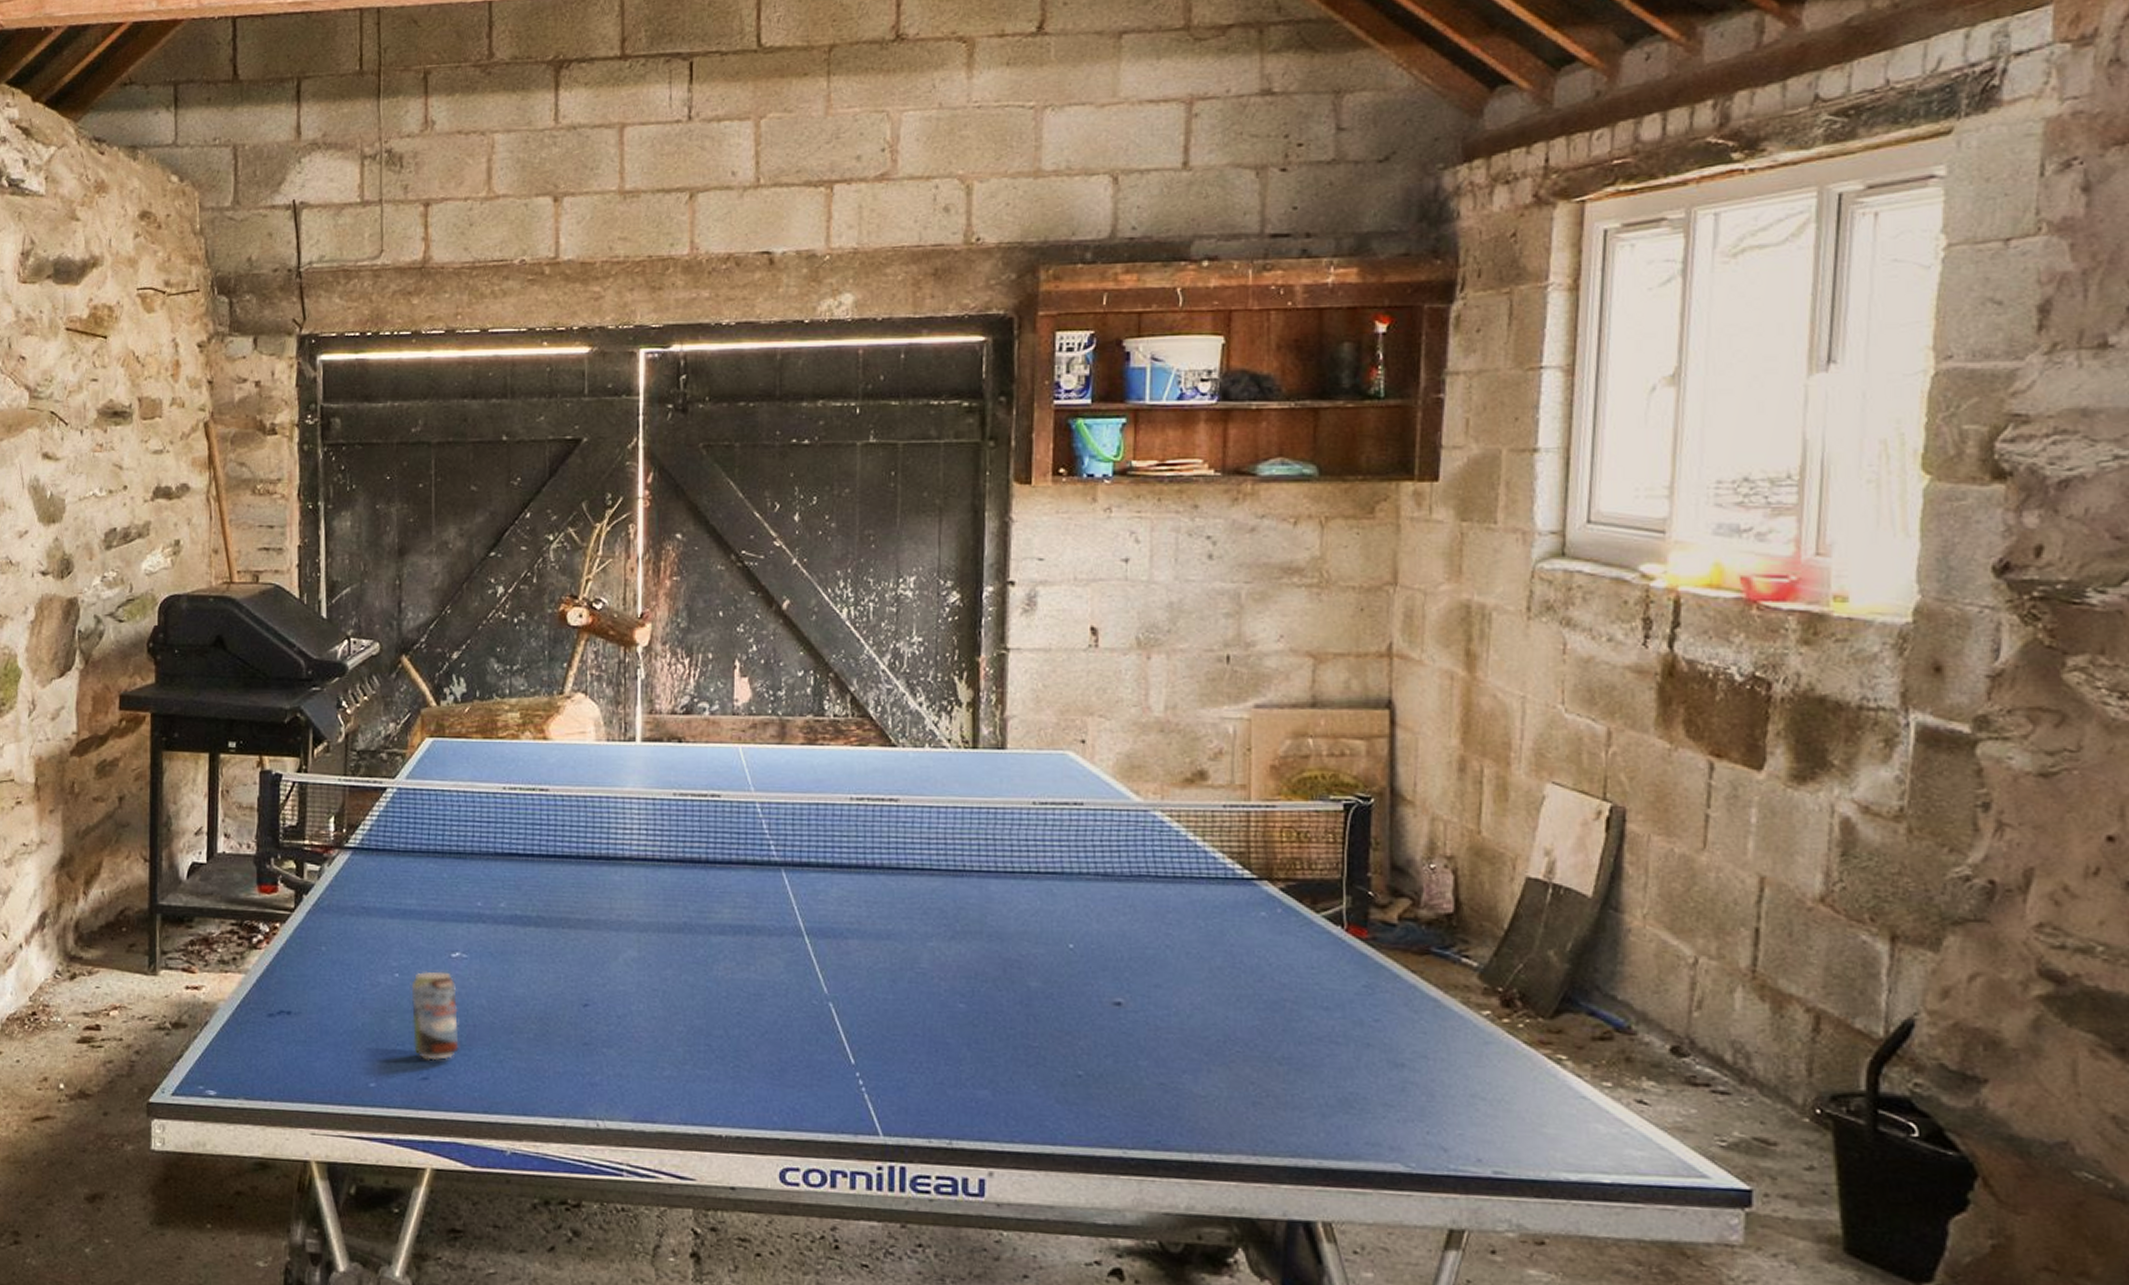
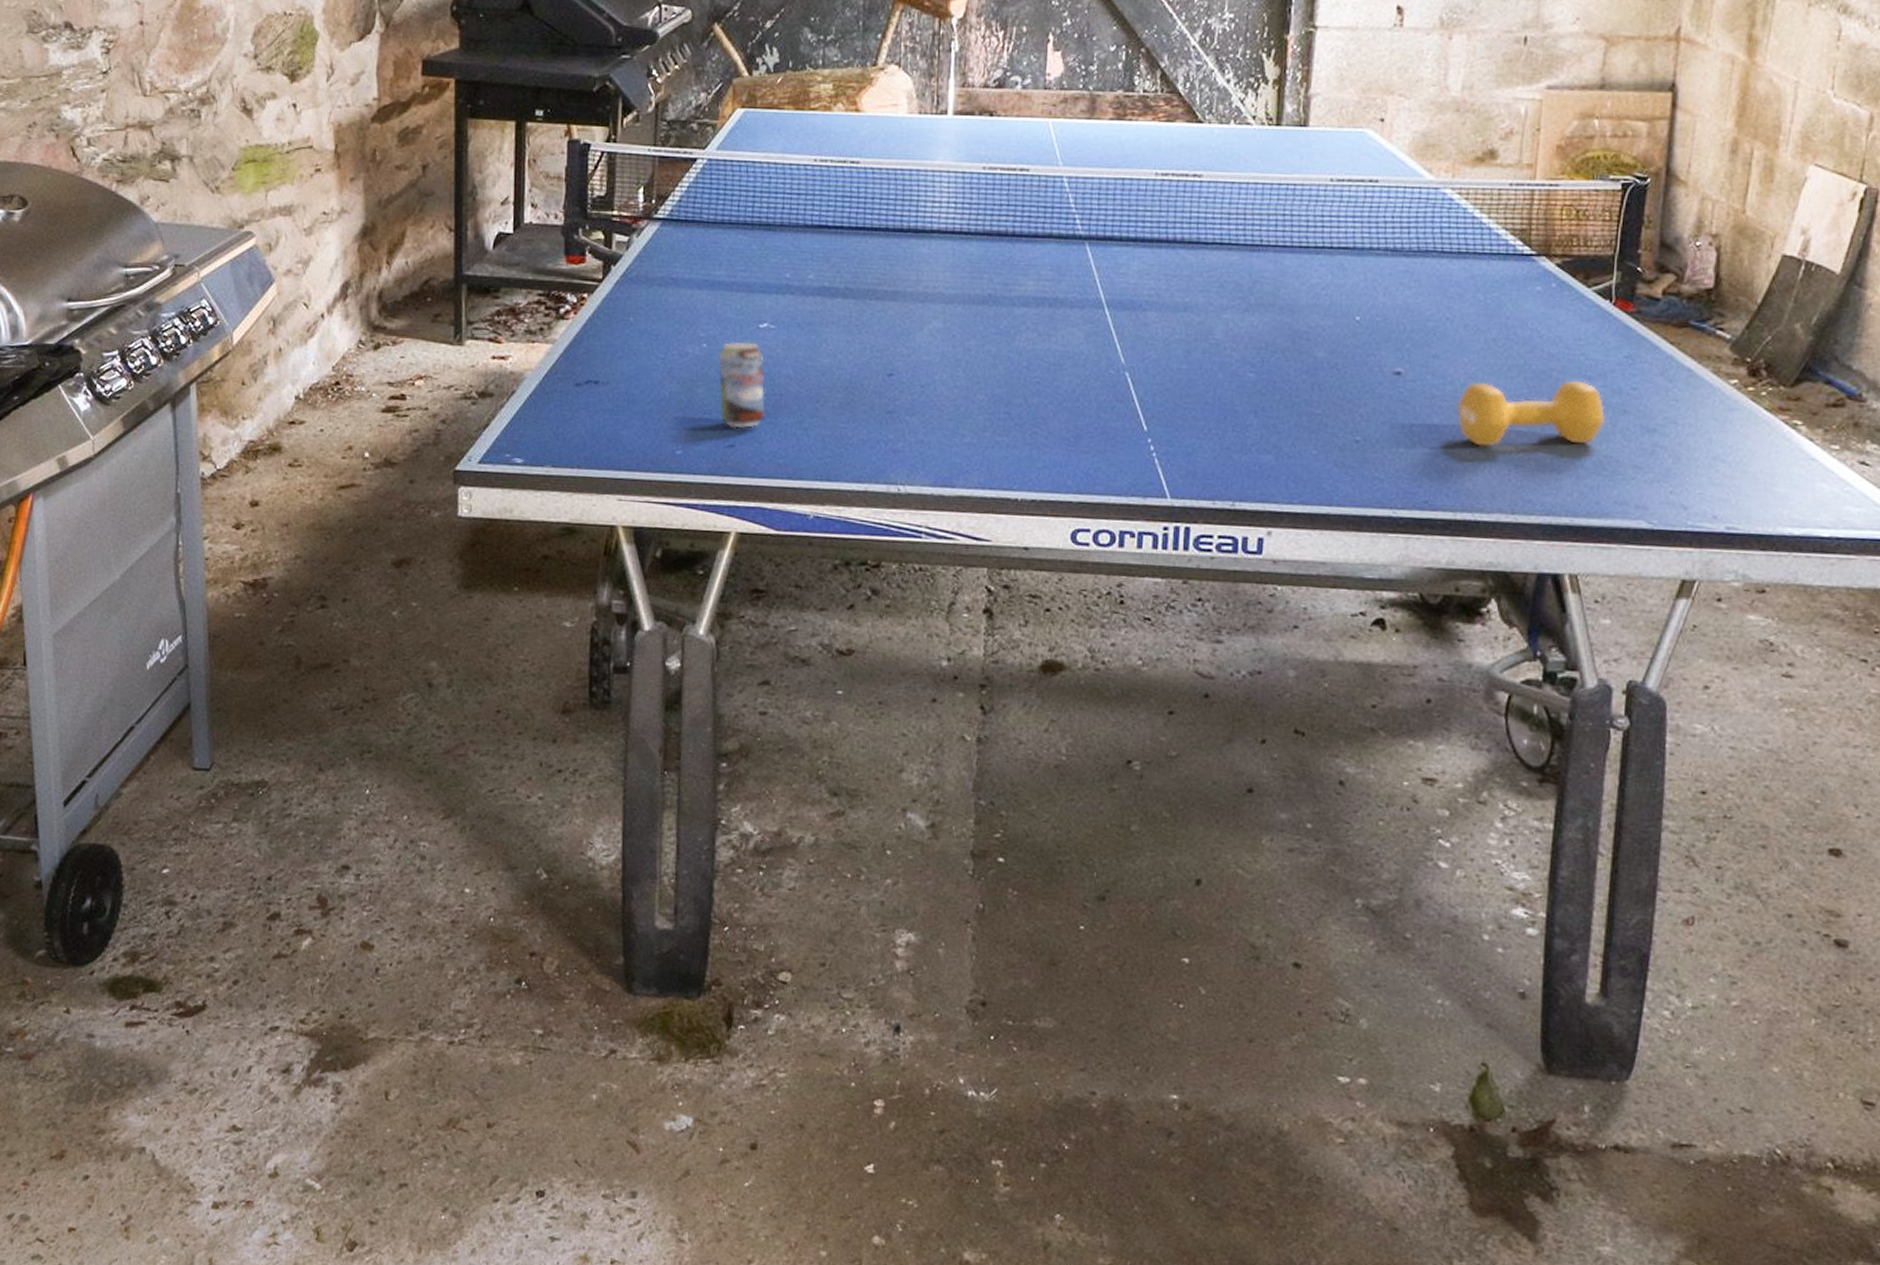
sporting goods: none [1184,1011,1348,1082] -> present [1456,380,1606,447]

